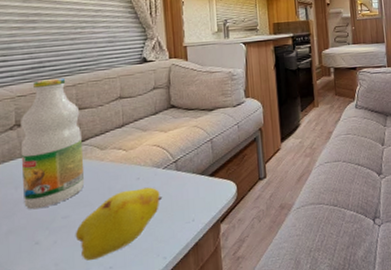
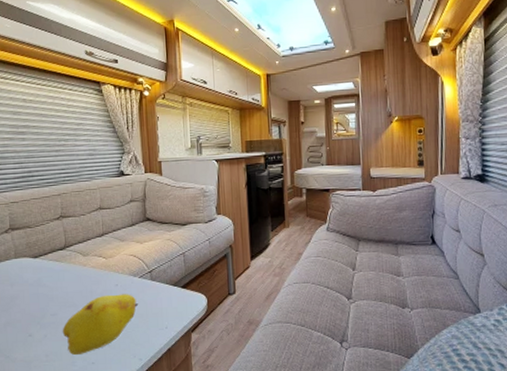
bottle: present [20,78,85,210] -> none [14,187,70,306]

